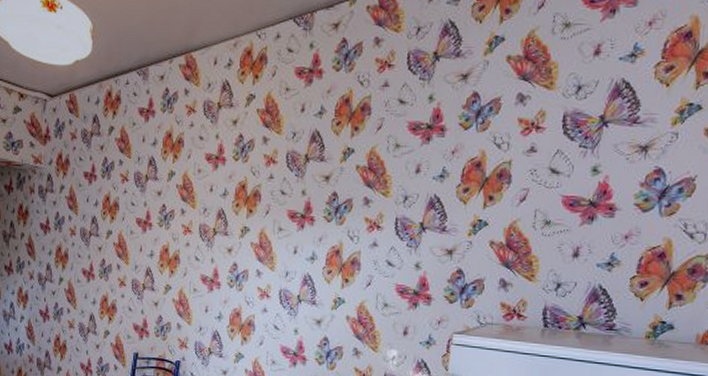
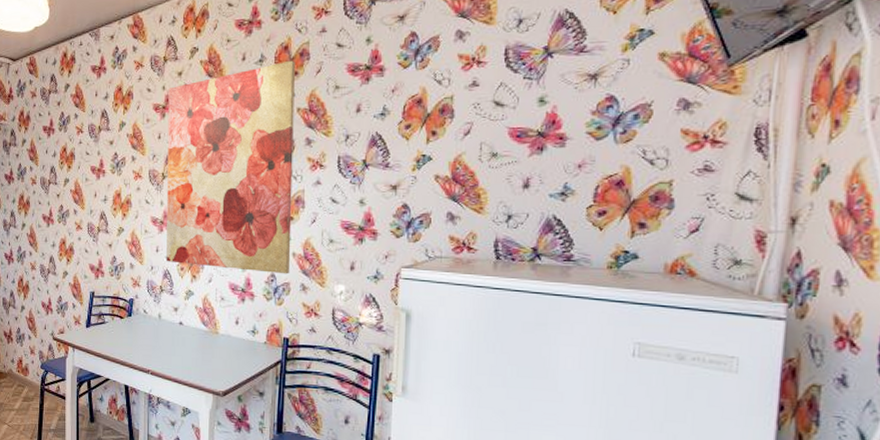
wall art: none [216,114,356,338] -> present [166,60,295,274]

